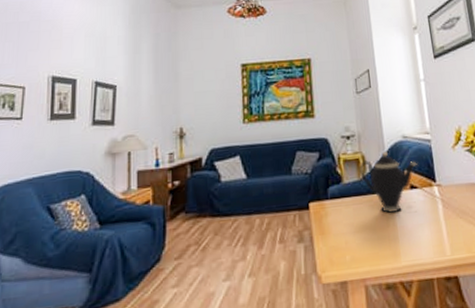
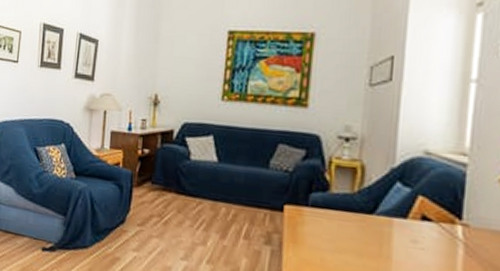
teapot: present [359,151,417,214] -> none [354,165,439,243]

